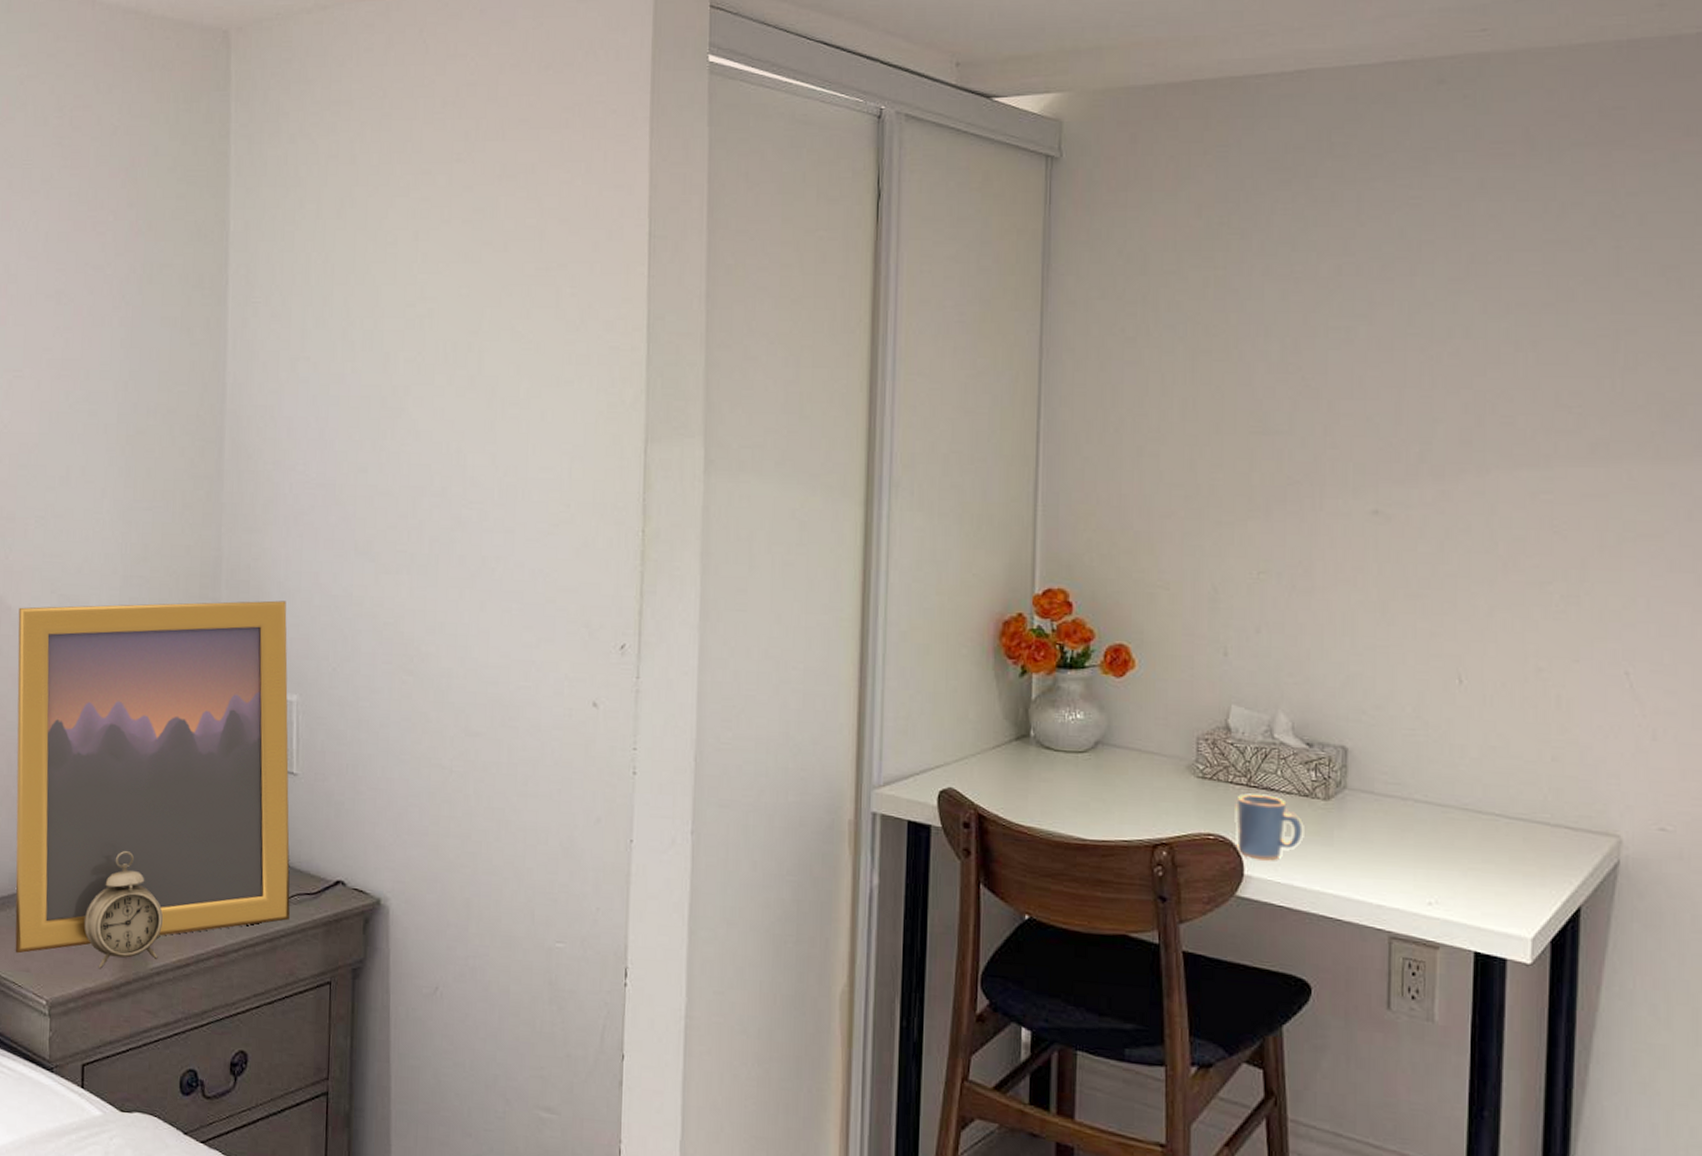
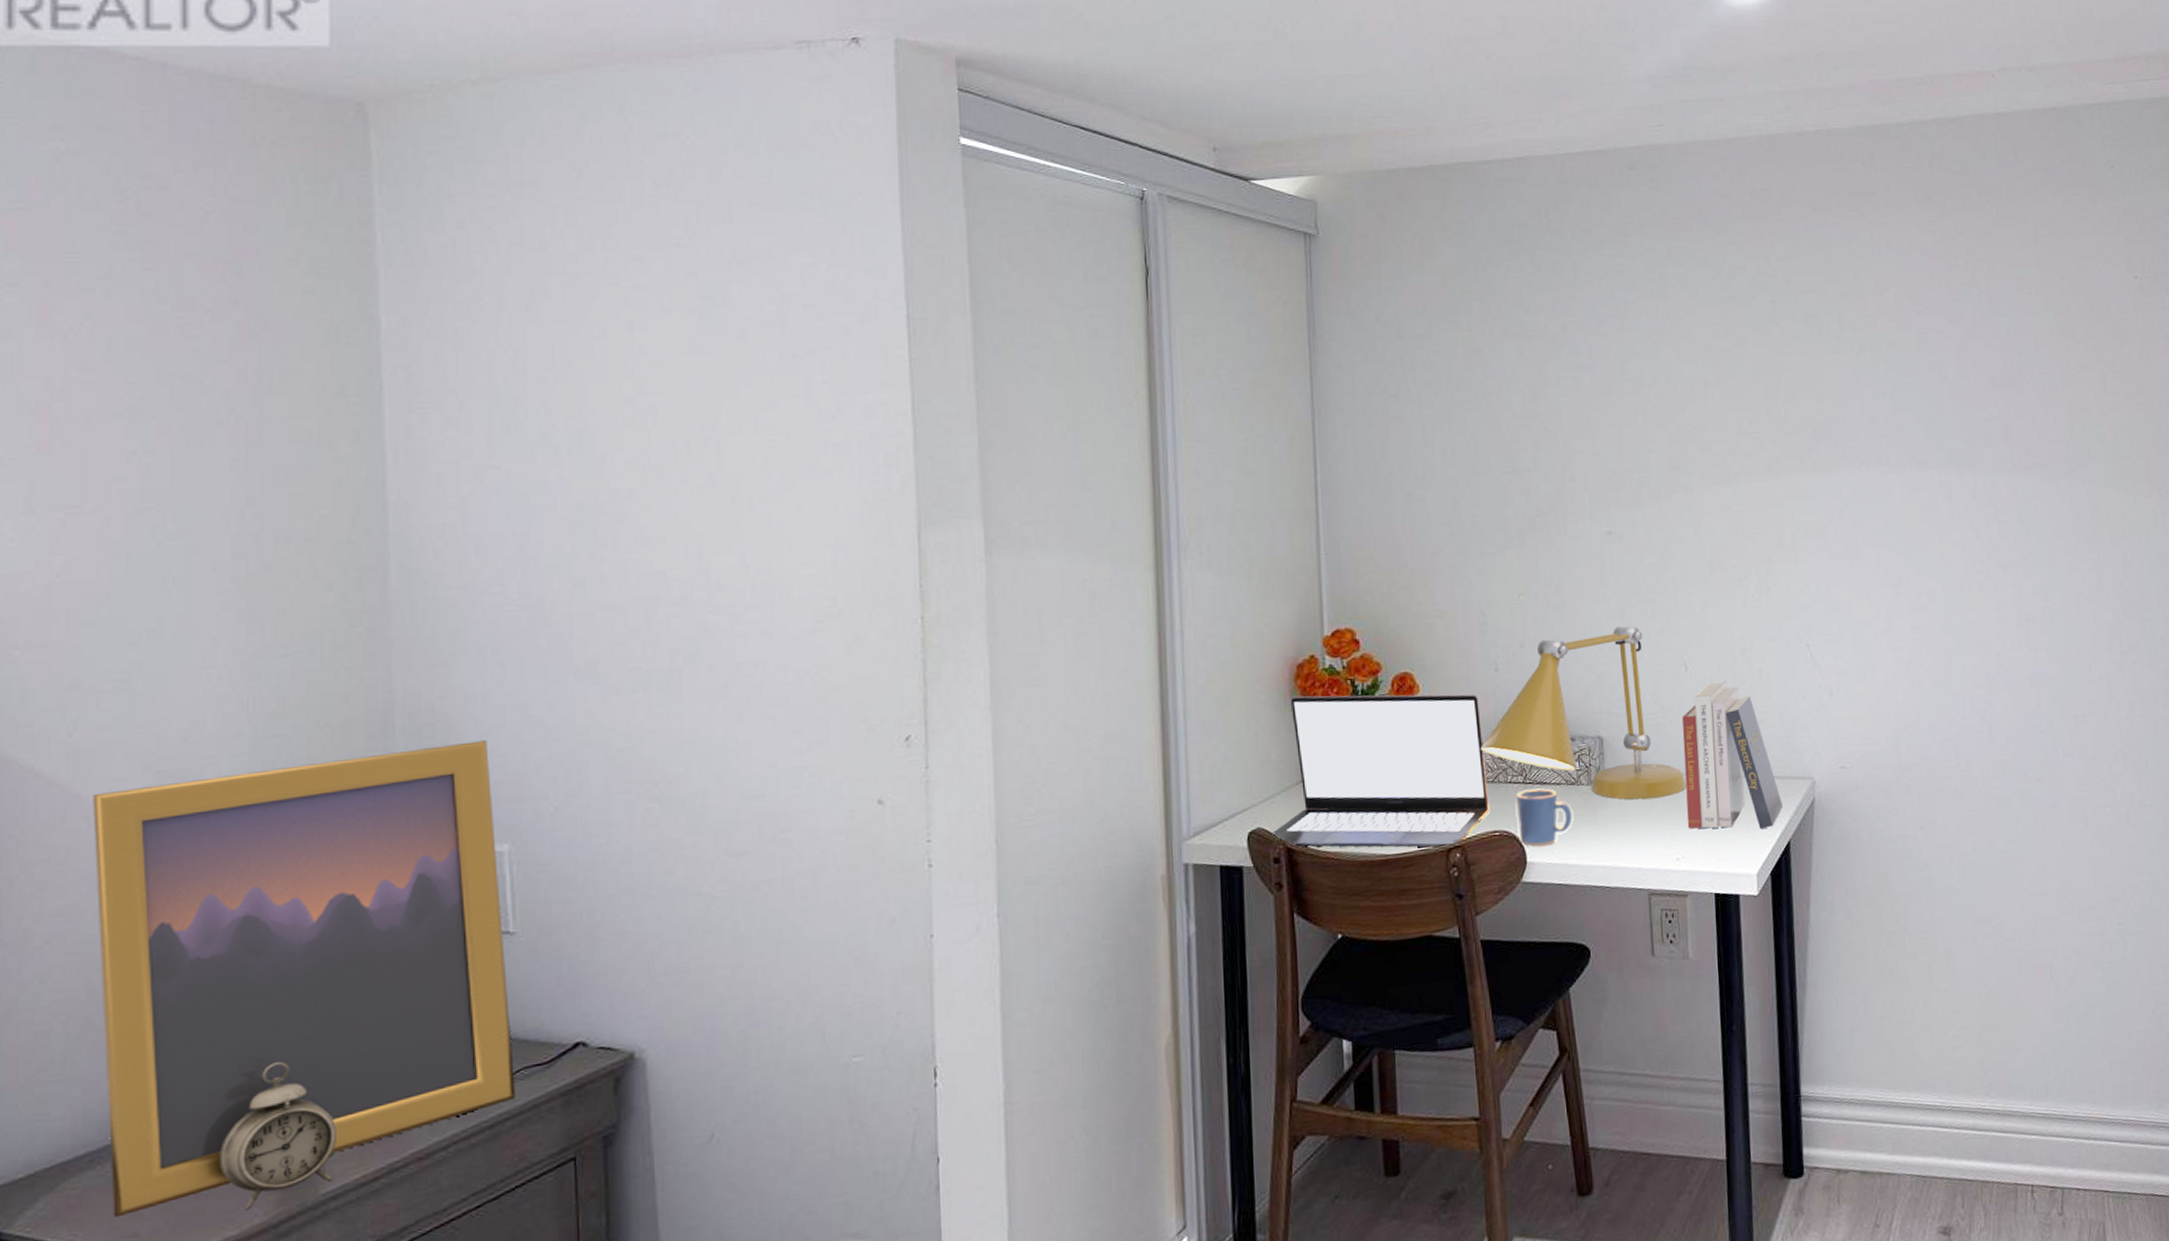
laptop: none [961,654,1205,844] -> present [1269,694,1489,848]
table lamp: none [1199,623,1450,828] -> present [1480,626,1687,800]
books: none [1446,701,1574,887] -> present [1682,681,1783,829]

